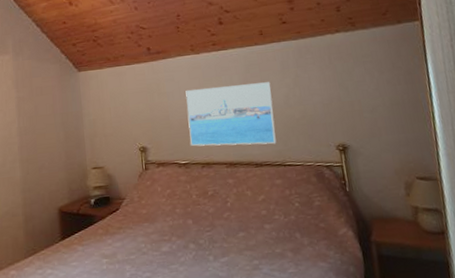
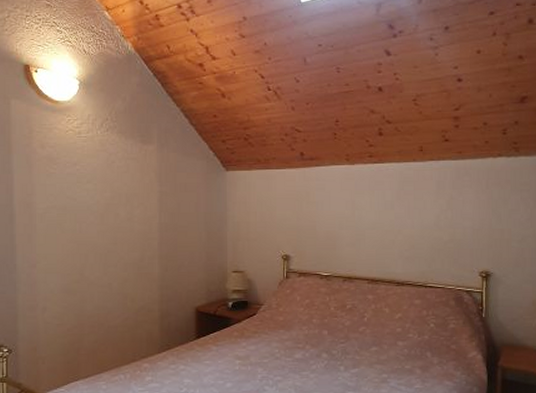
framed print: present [185,82,277,147] -> none [334,201,424,265]

